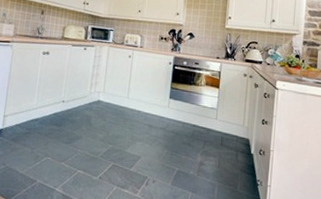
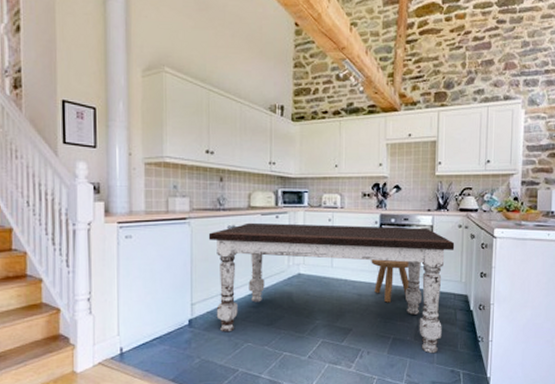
dining table: none [23,51,240,191] -> present [208,222,455,354]
stool: none [163,95,197,137] -> present [371,259,410,303]

